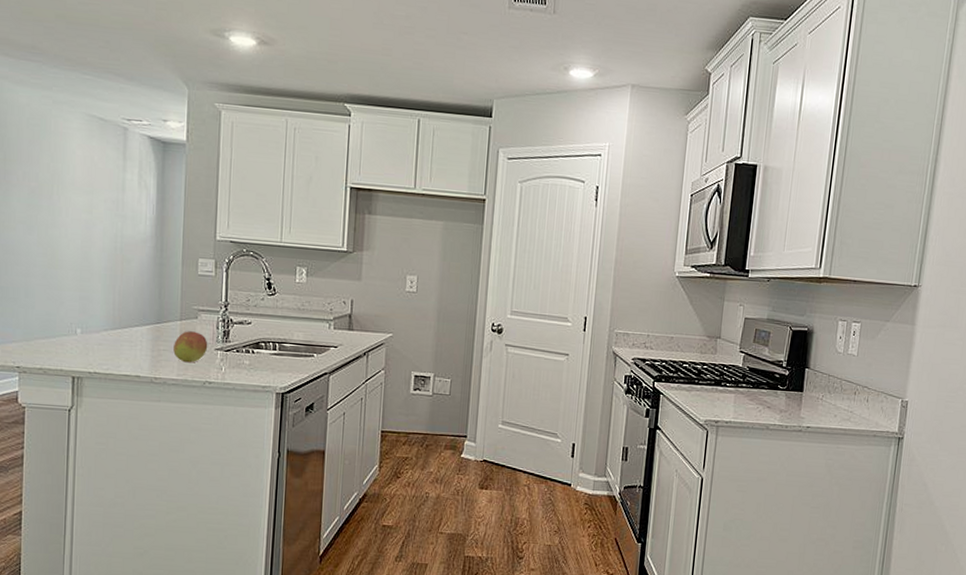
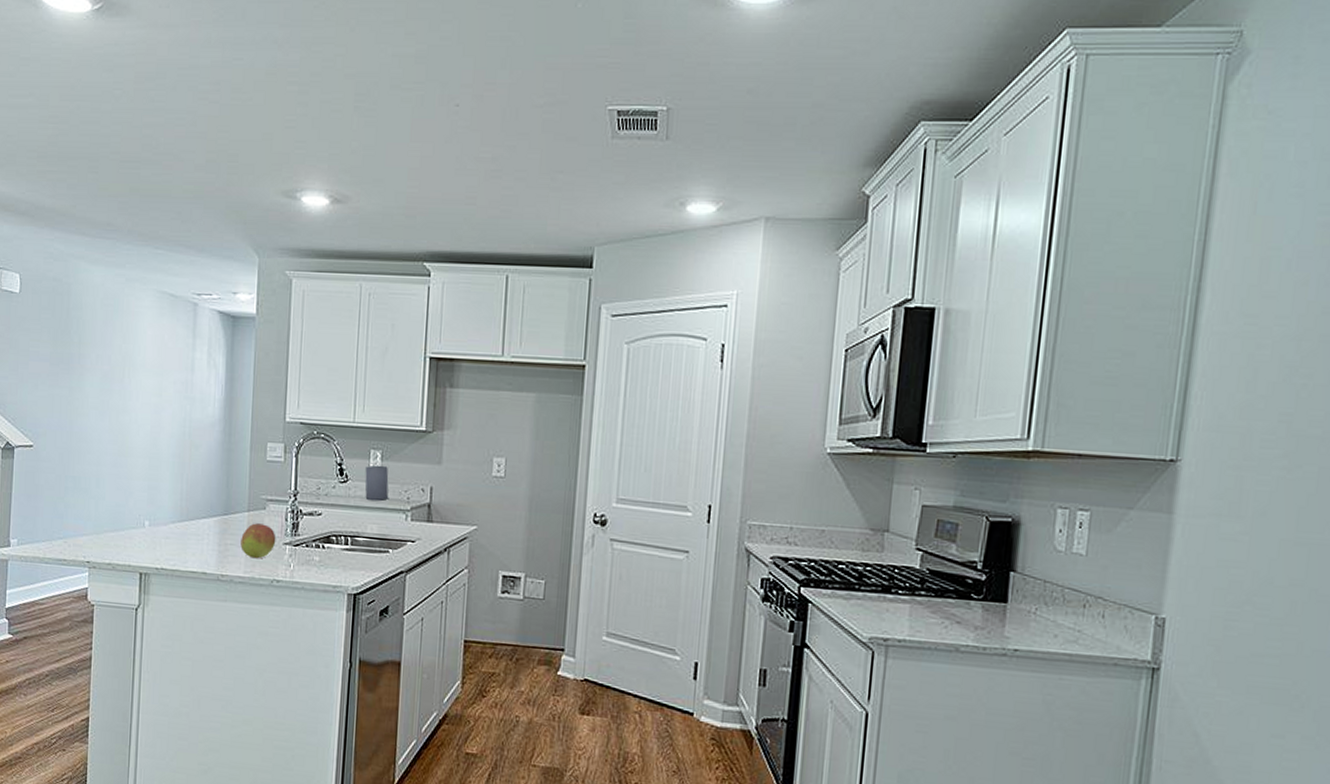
canister: none [291,280,314,312] -> present [365,465,389,502]

